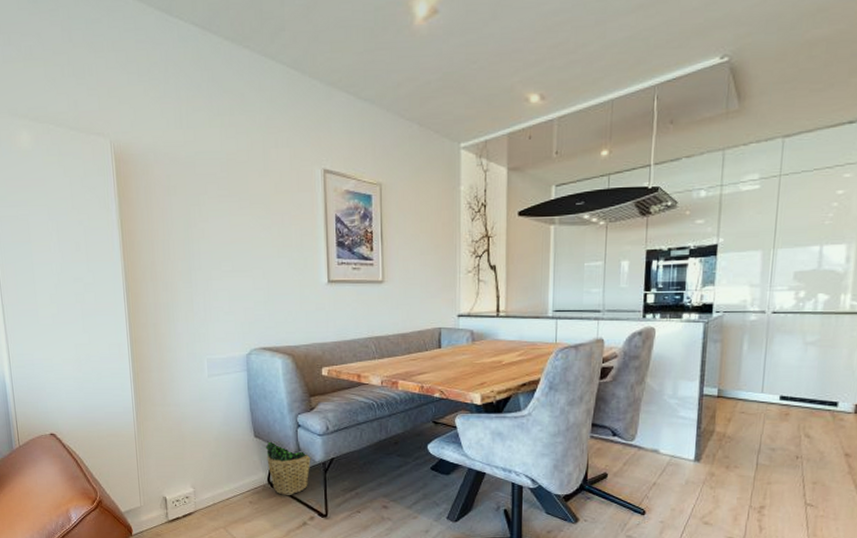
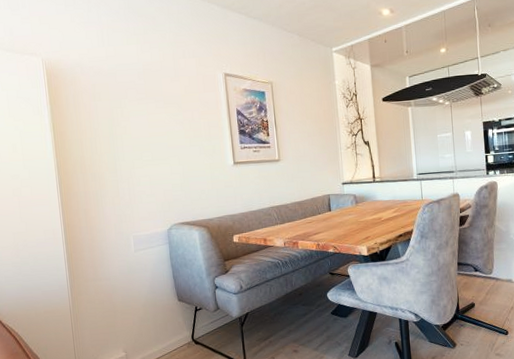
potted plant: present [265,440,311,495] -> none [188,302,229,350]

